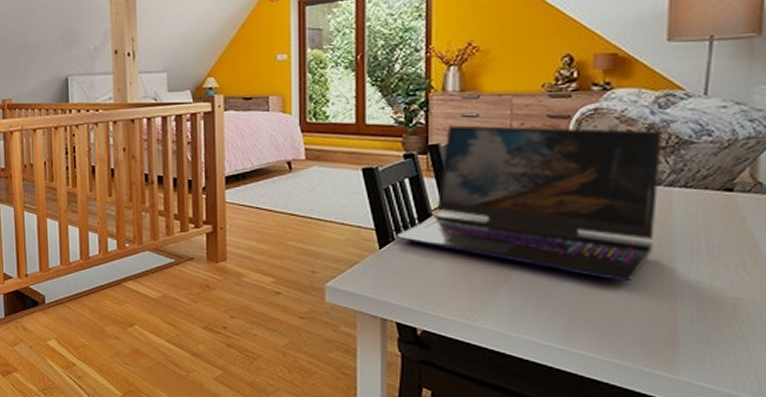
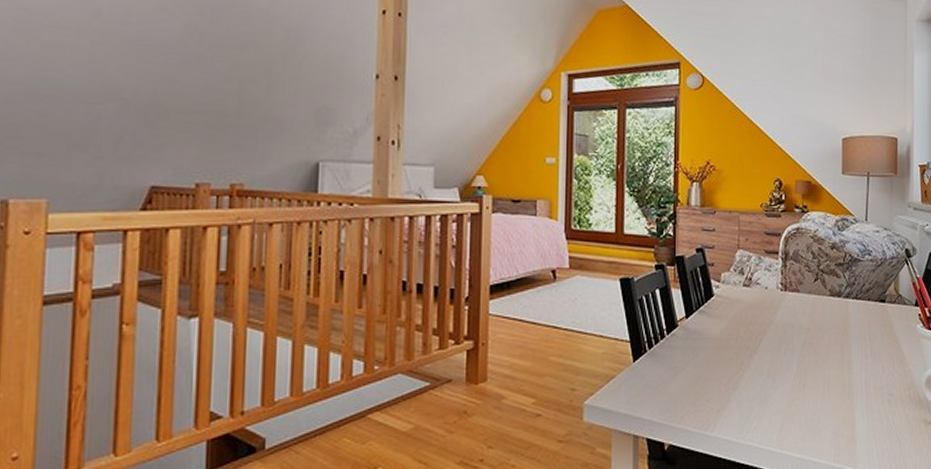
laptop: present [397,125,662,282] -> none [649,238,841,384]

